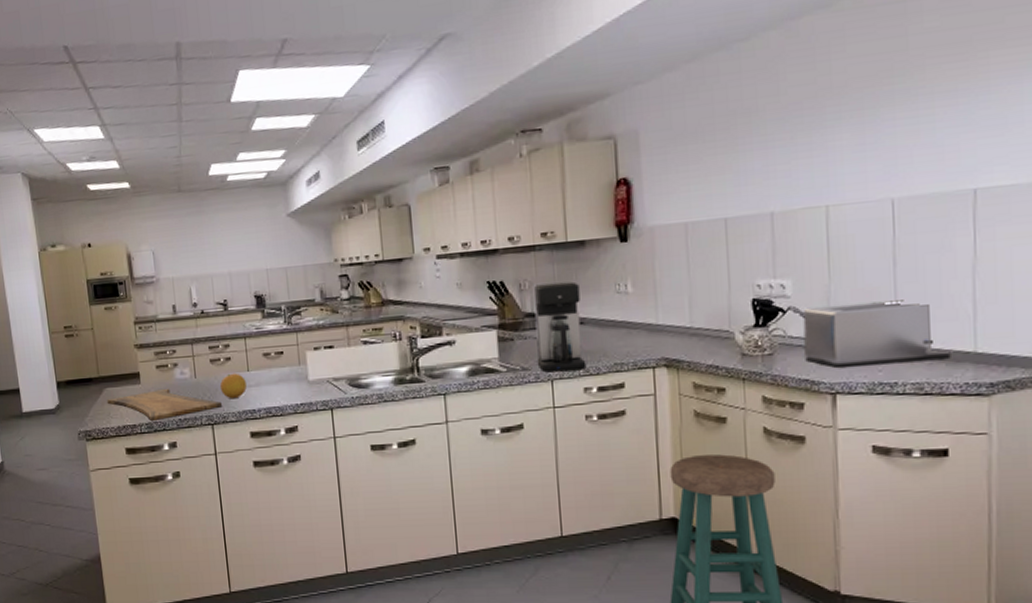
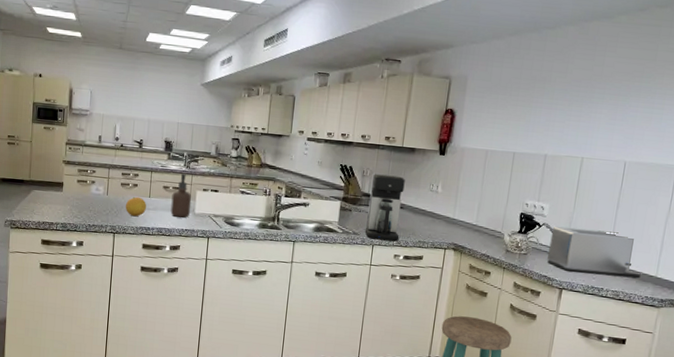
cutting board: present [106,388,223,422] -> none [33,198,125,223]
soap dispenser: none [275,331,304,390] -> present [170,173,192,218]

